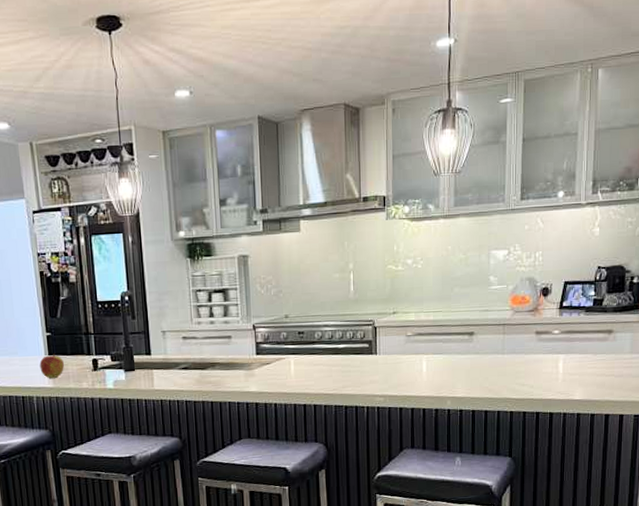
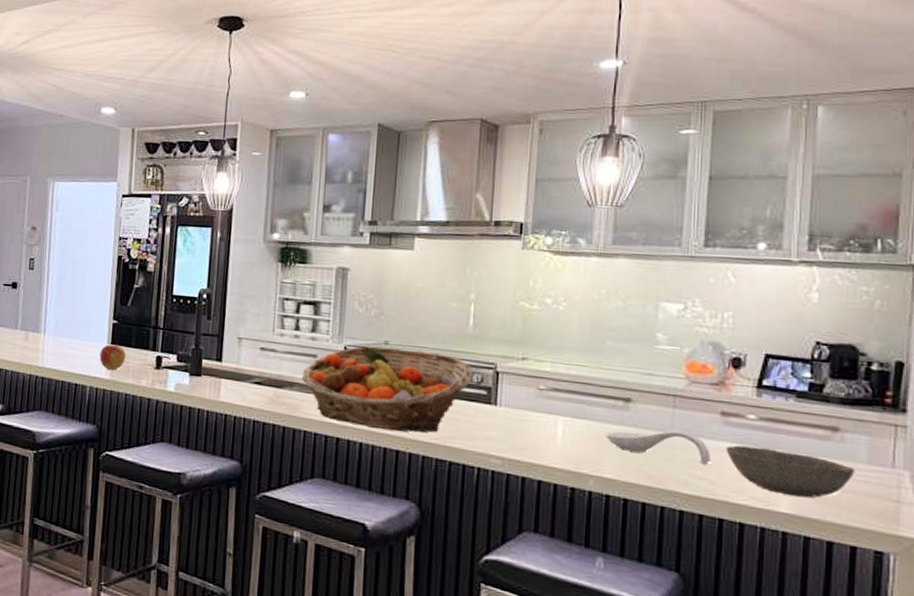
fruit basket: none [220,319,357,390] -> present [301,346,473,433]
spoon rest: none [456,350,530,374] -> present [604,430,711,465]
bowl: none [539,354,623,386] -> present [725,445,855,498]

